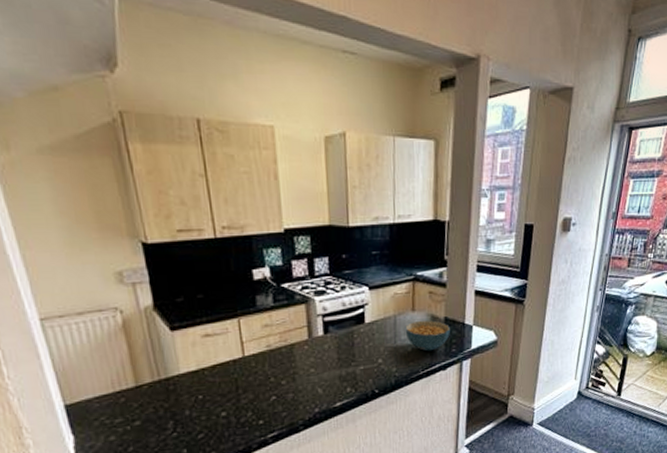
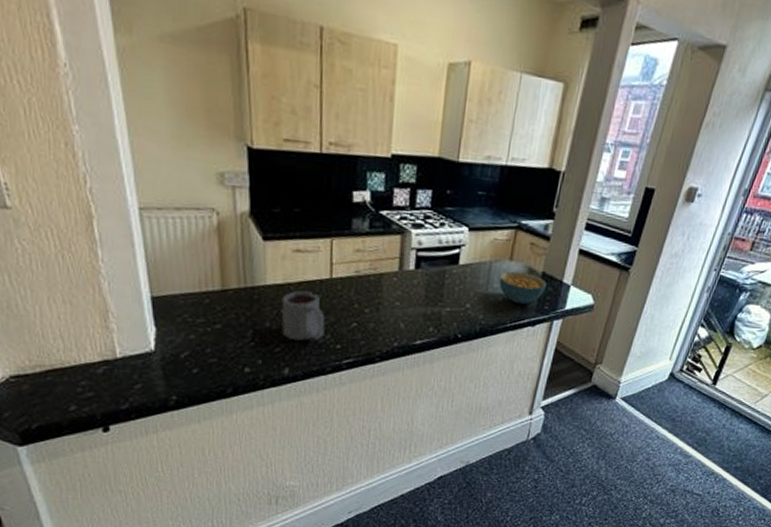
mug: none [197,372,245,424] -> present [281,290,325,341]

